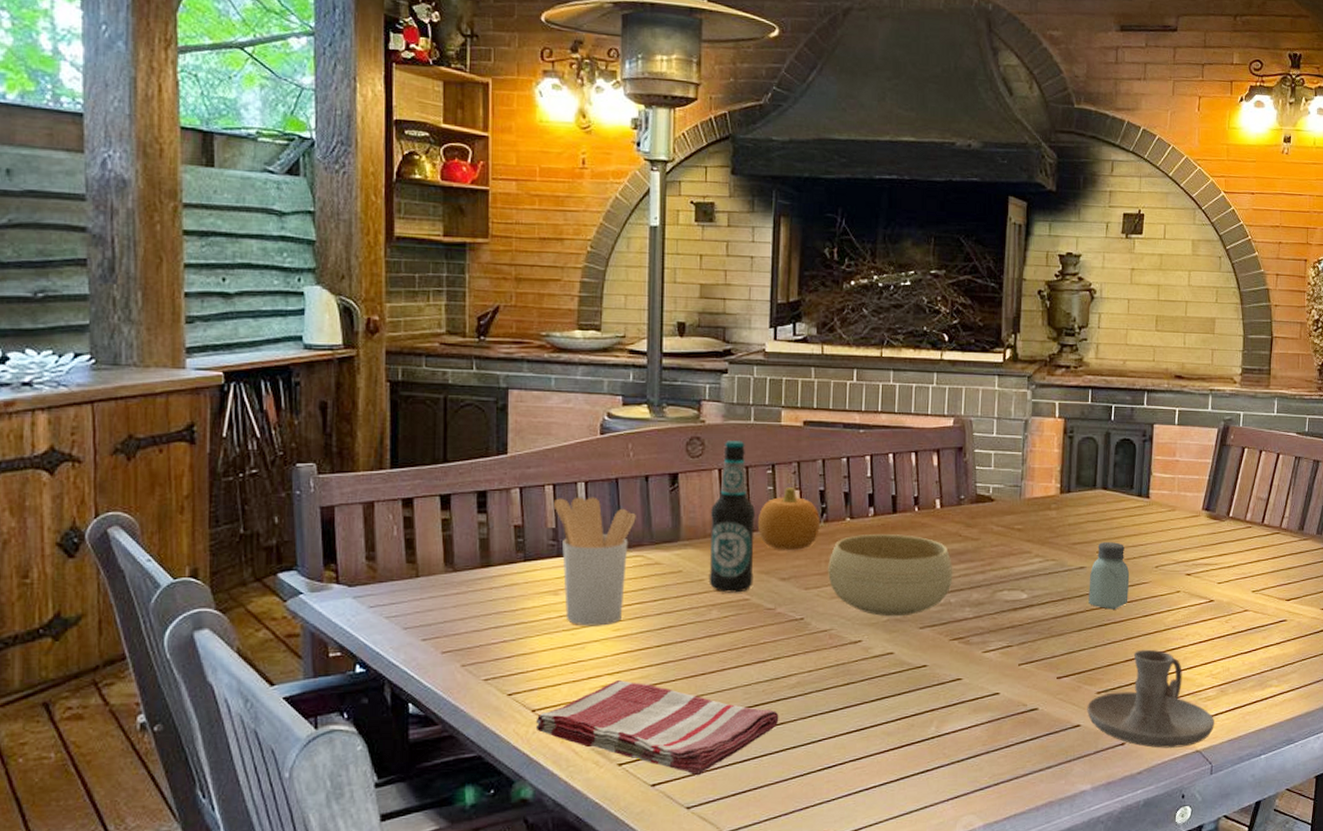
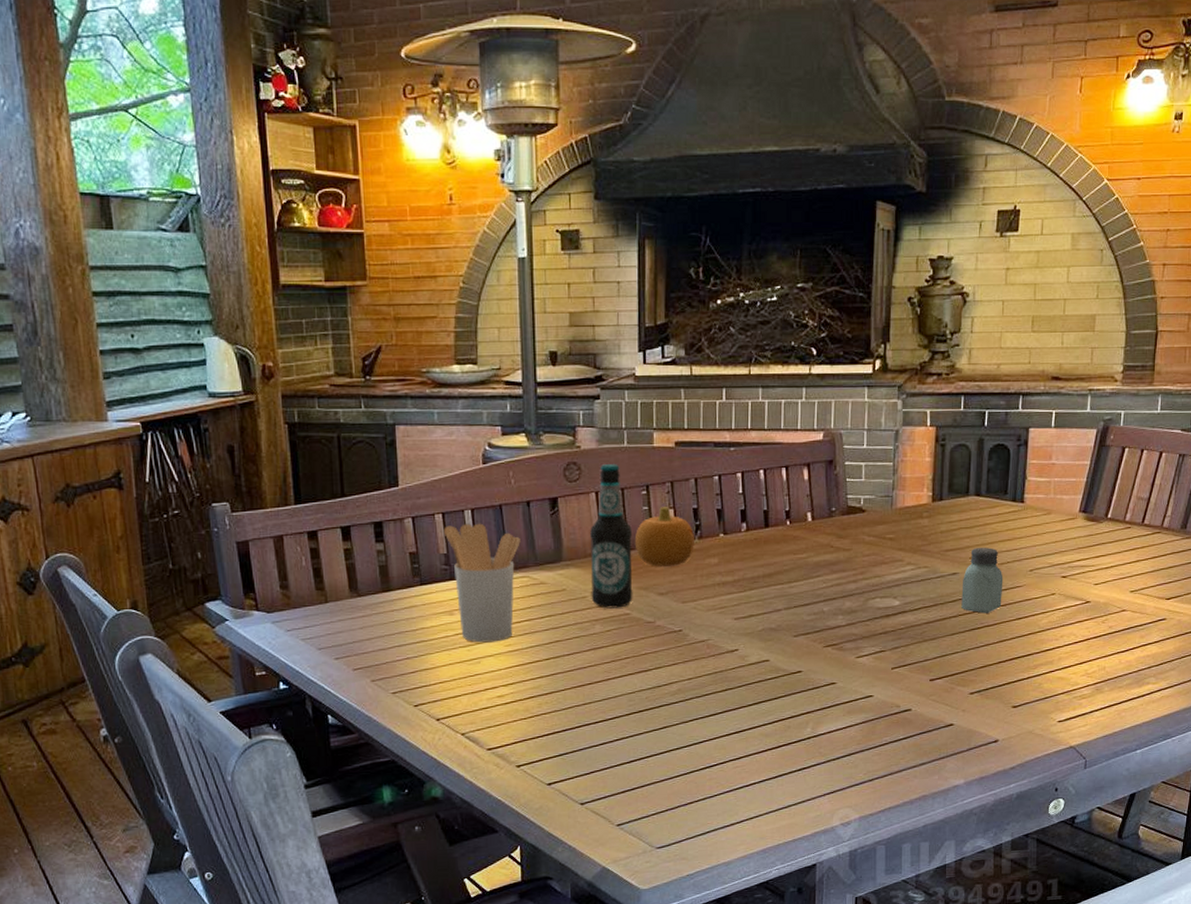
dish towel: present [535,680,779,775] -> none [440,691,662,775]
bowl: present [828,533,953,617] -> none [704,547,826,627]
candle holder: present [1087,649,1214,748] -> none [960,650,1089,745]

